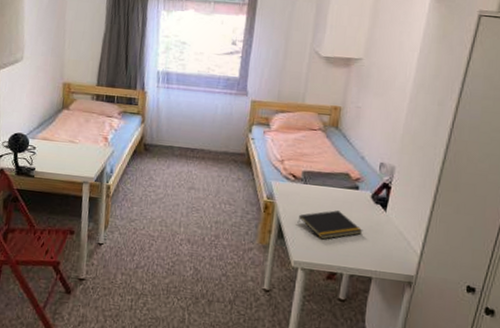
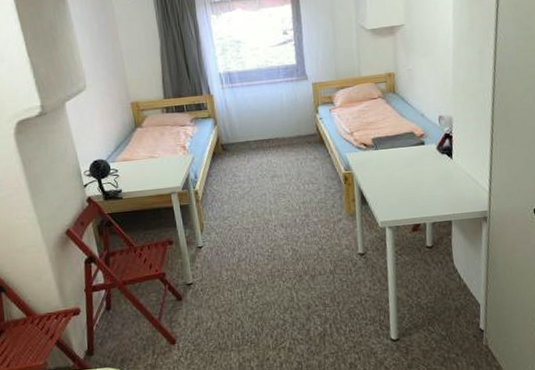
notepad: present [297,210,363,240] -> none [376,167,436,197]

